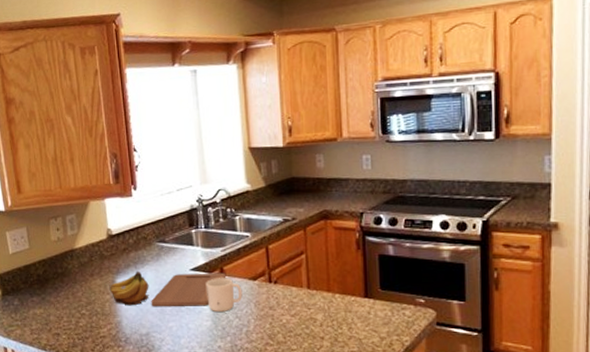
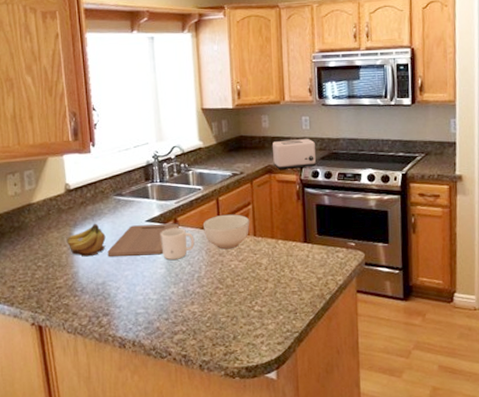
bowl: none [251,264,304,303] -> present [202,214,250,250]
toaster: none [329,179,379,215] -> present [273,138,316,169]

